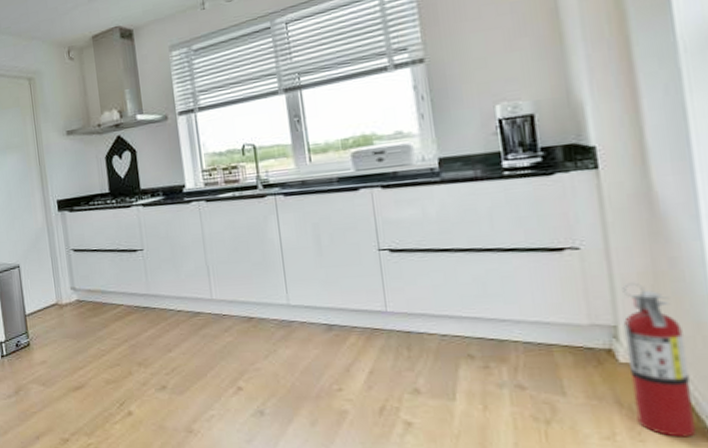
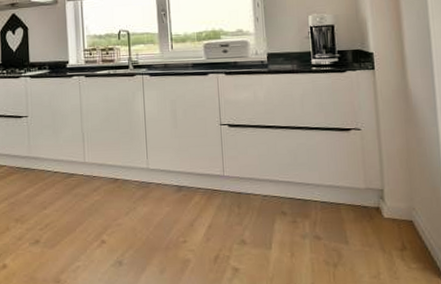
fire extinguisher: present [622,282,696,437] -> none [387,156,431,275]

